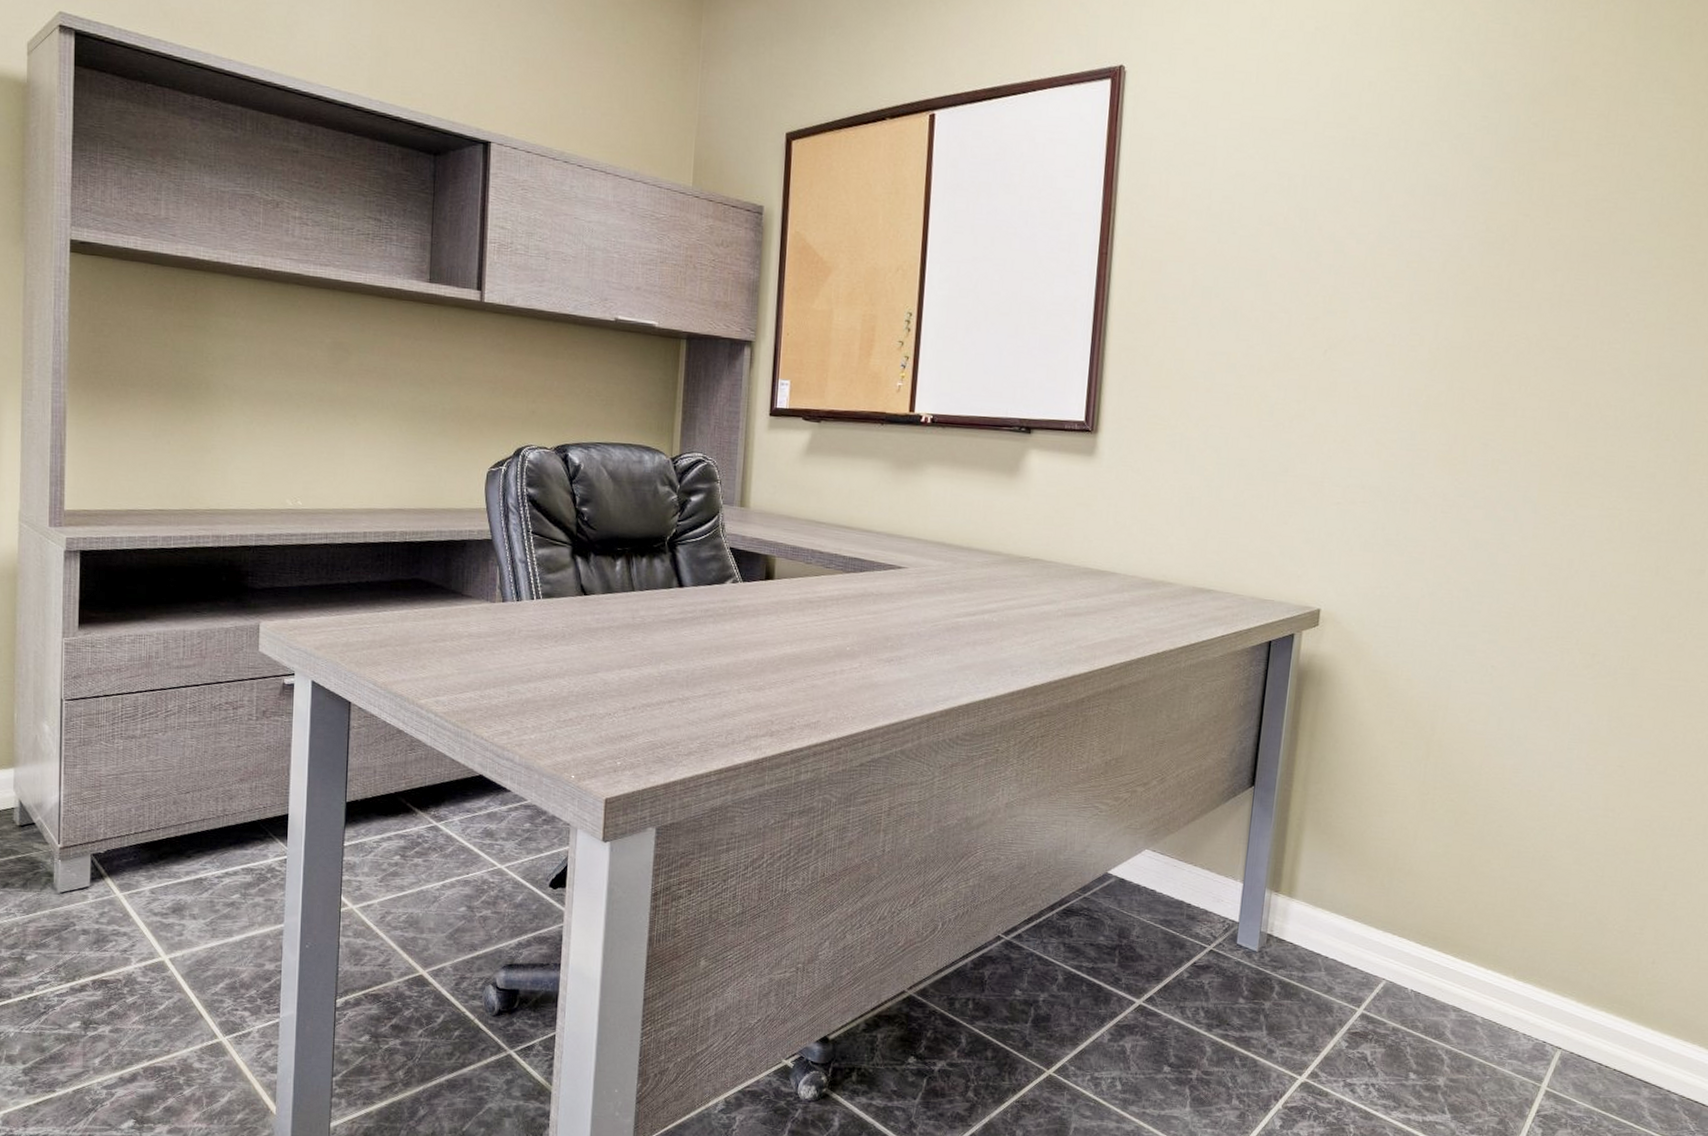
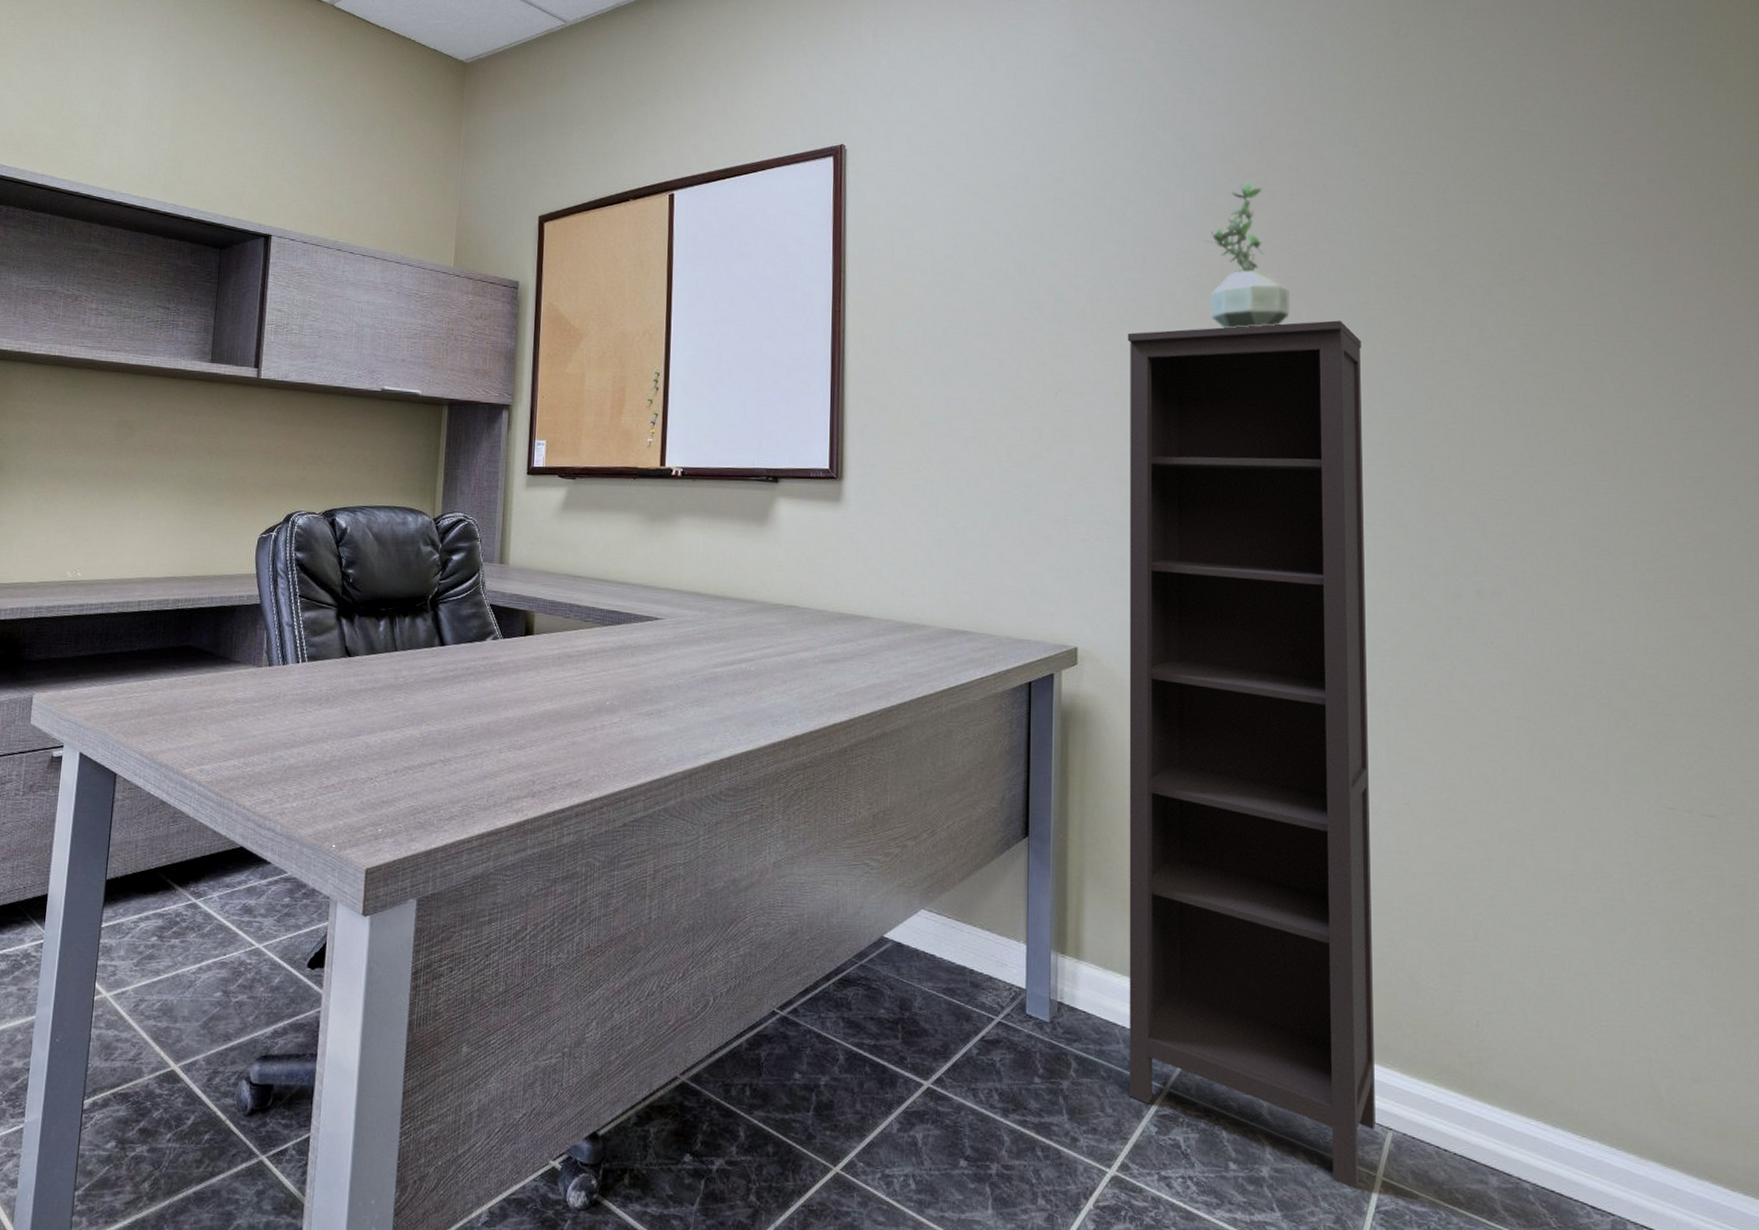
bookcase: none [1325,284,1647,1097] -> present [1127,320,1375,1190]
potted plant: none [1496,127,1581,289] -> present [1205,181,1290,329]

